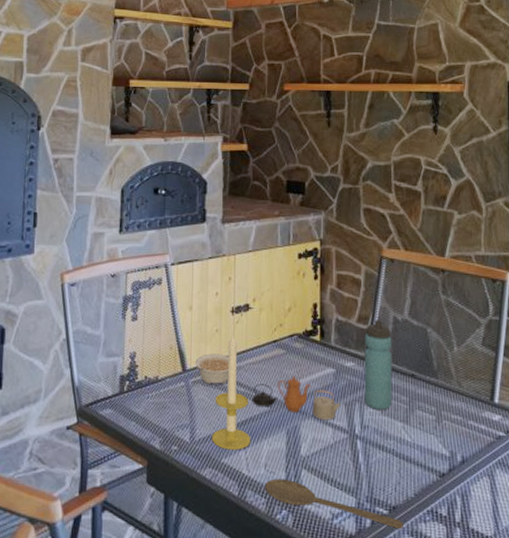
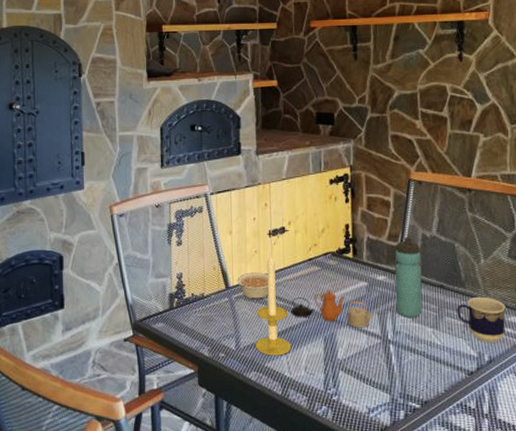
wooden spoon: present [264,478,403,529] -> none [305,379,435,420]
cup: none [428,388,479,441] -> present [457,296,506,343]

